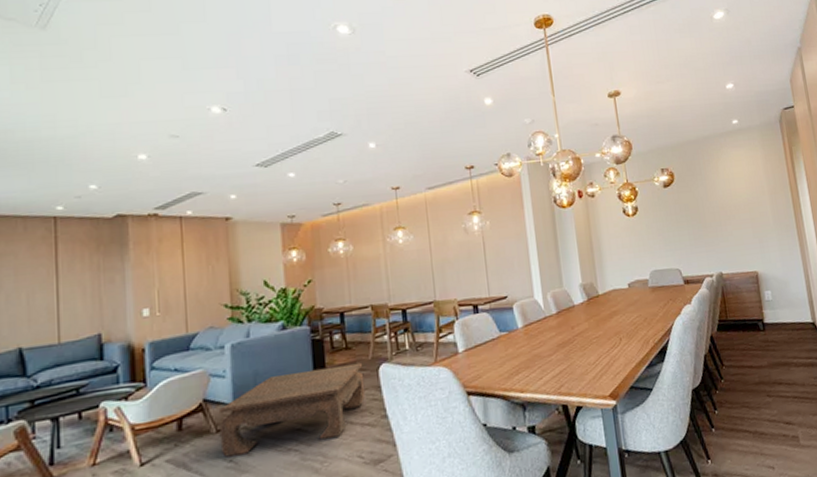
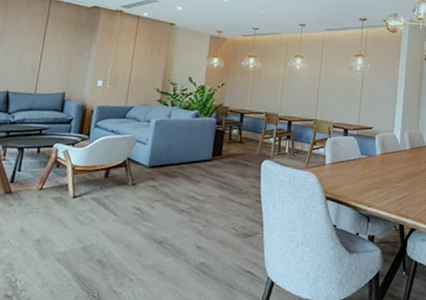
coffee table: present [220,362,366,457] -> none [133,152,251,209]

